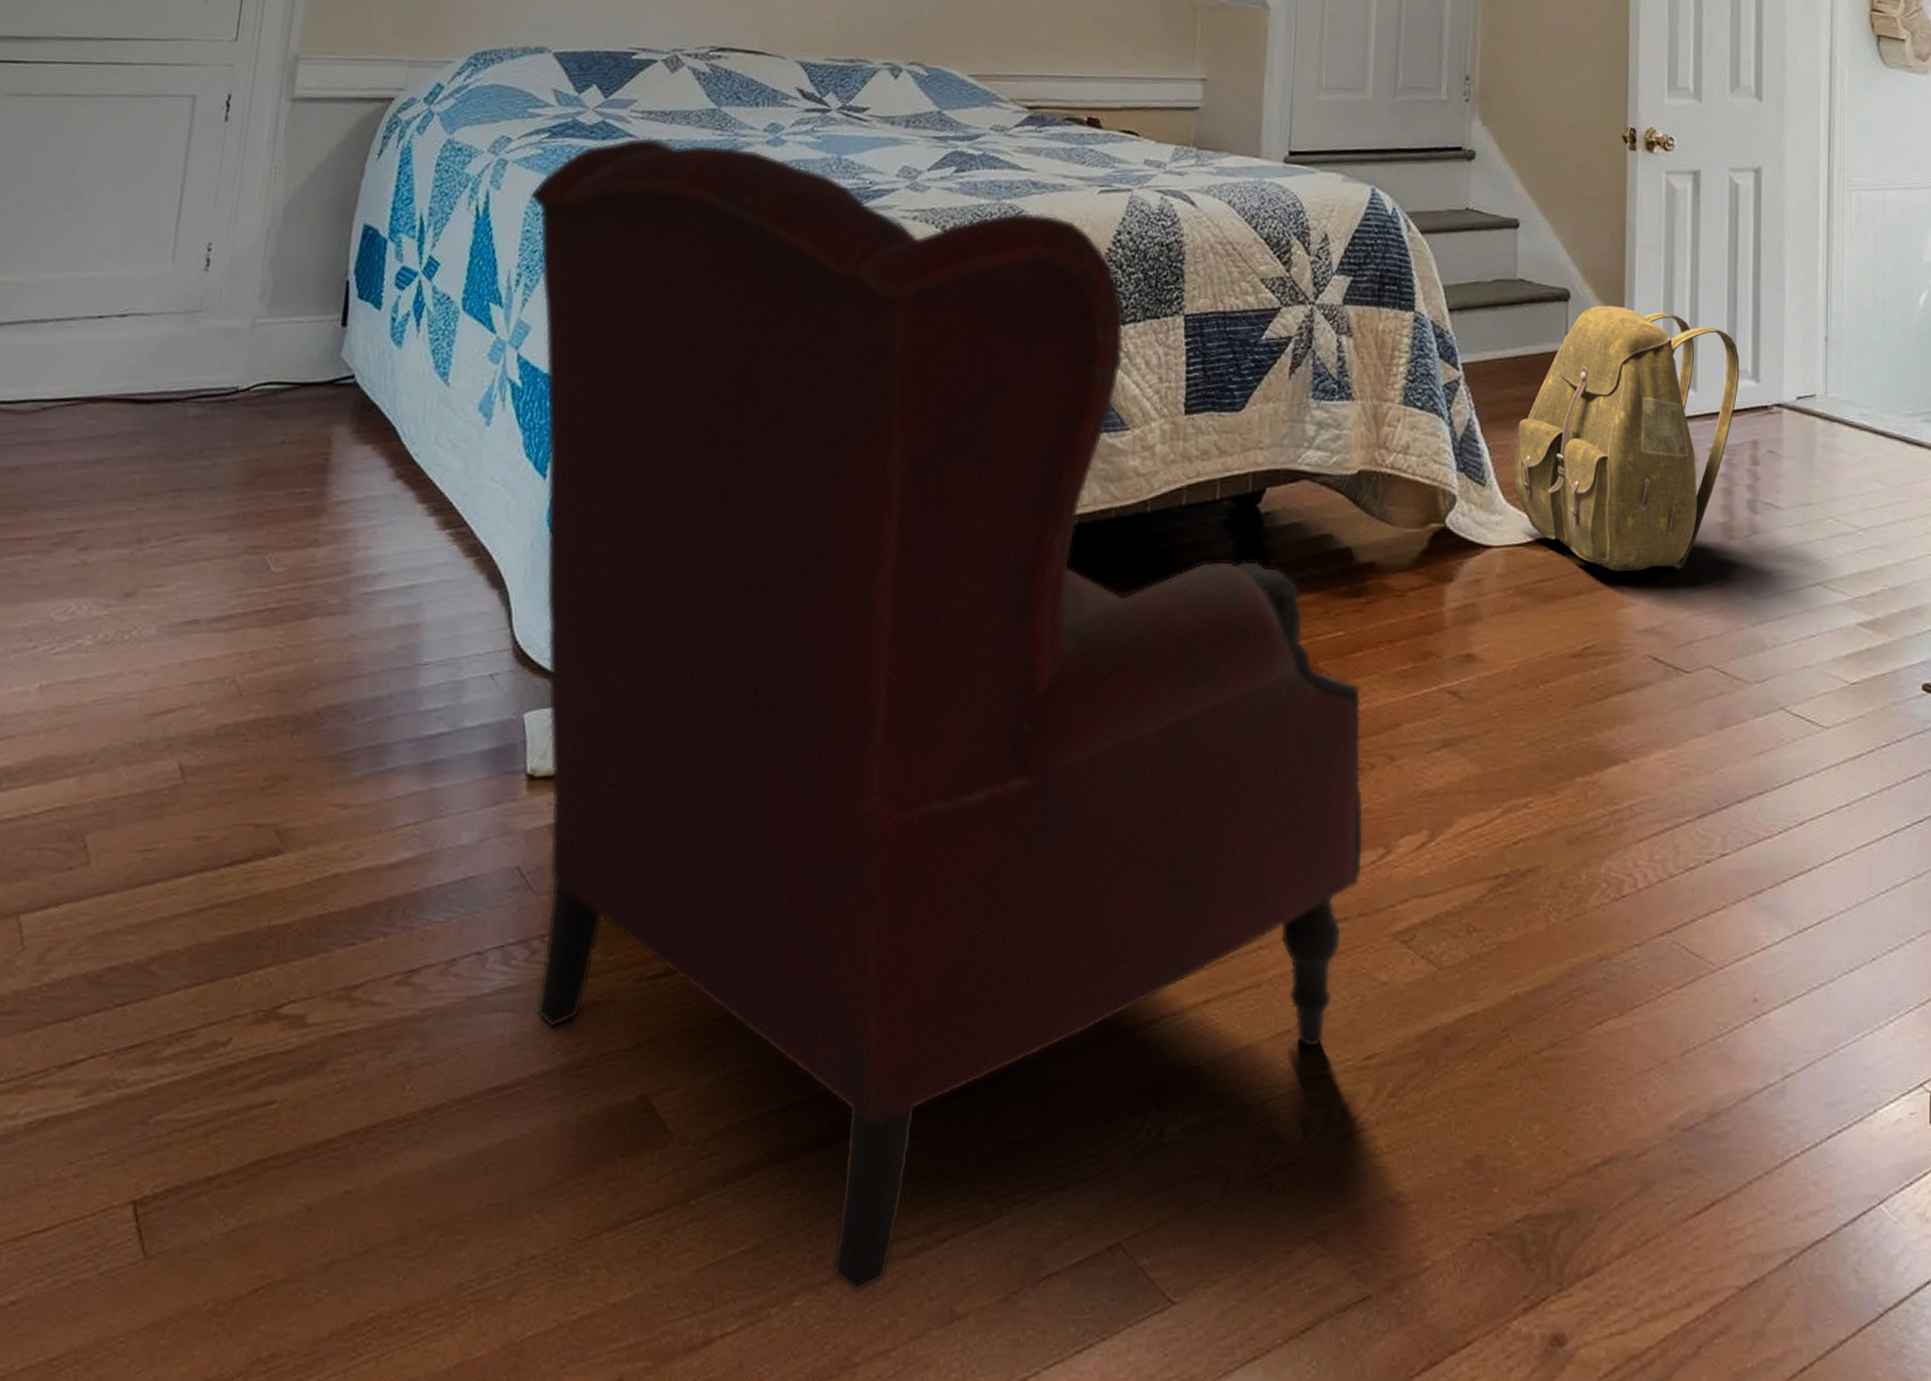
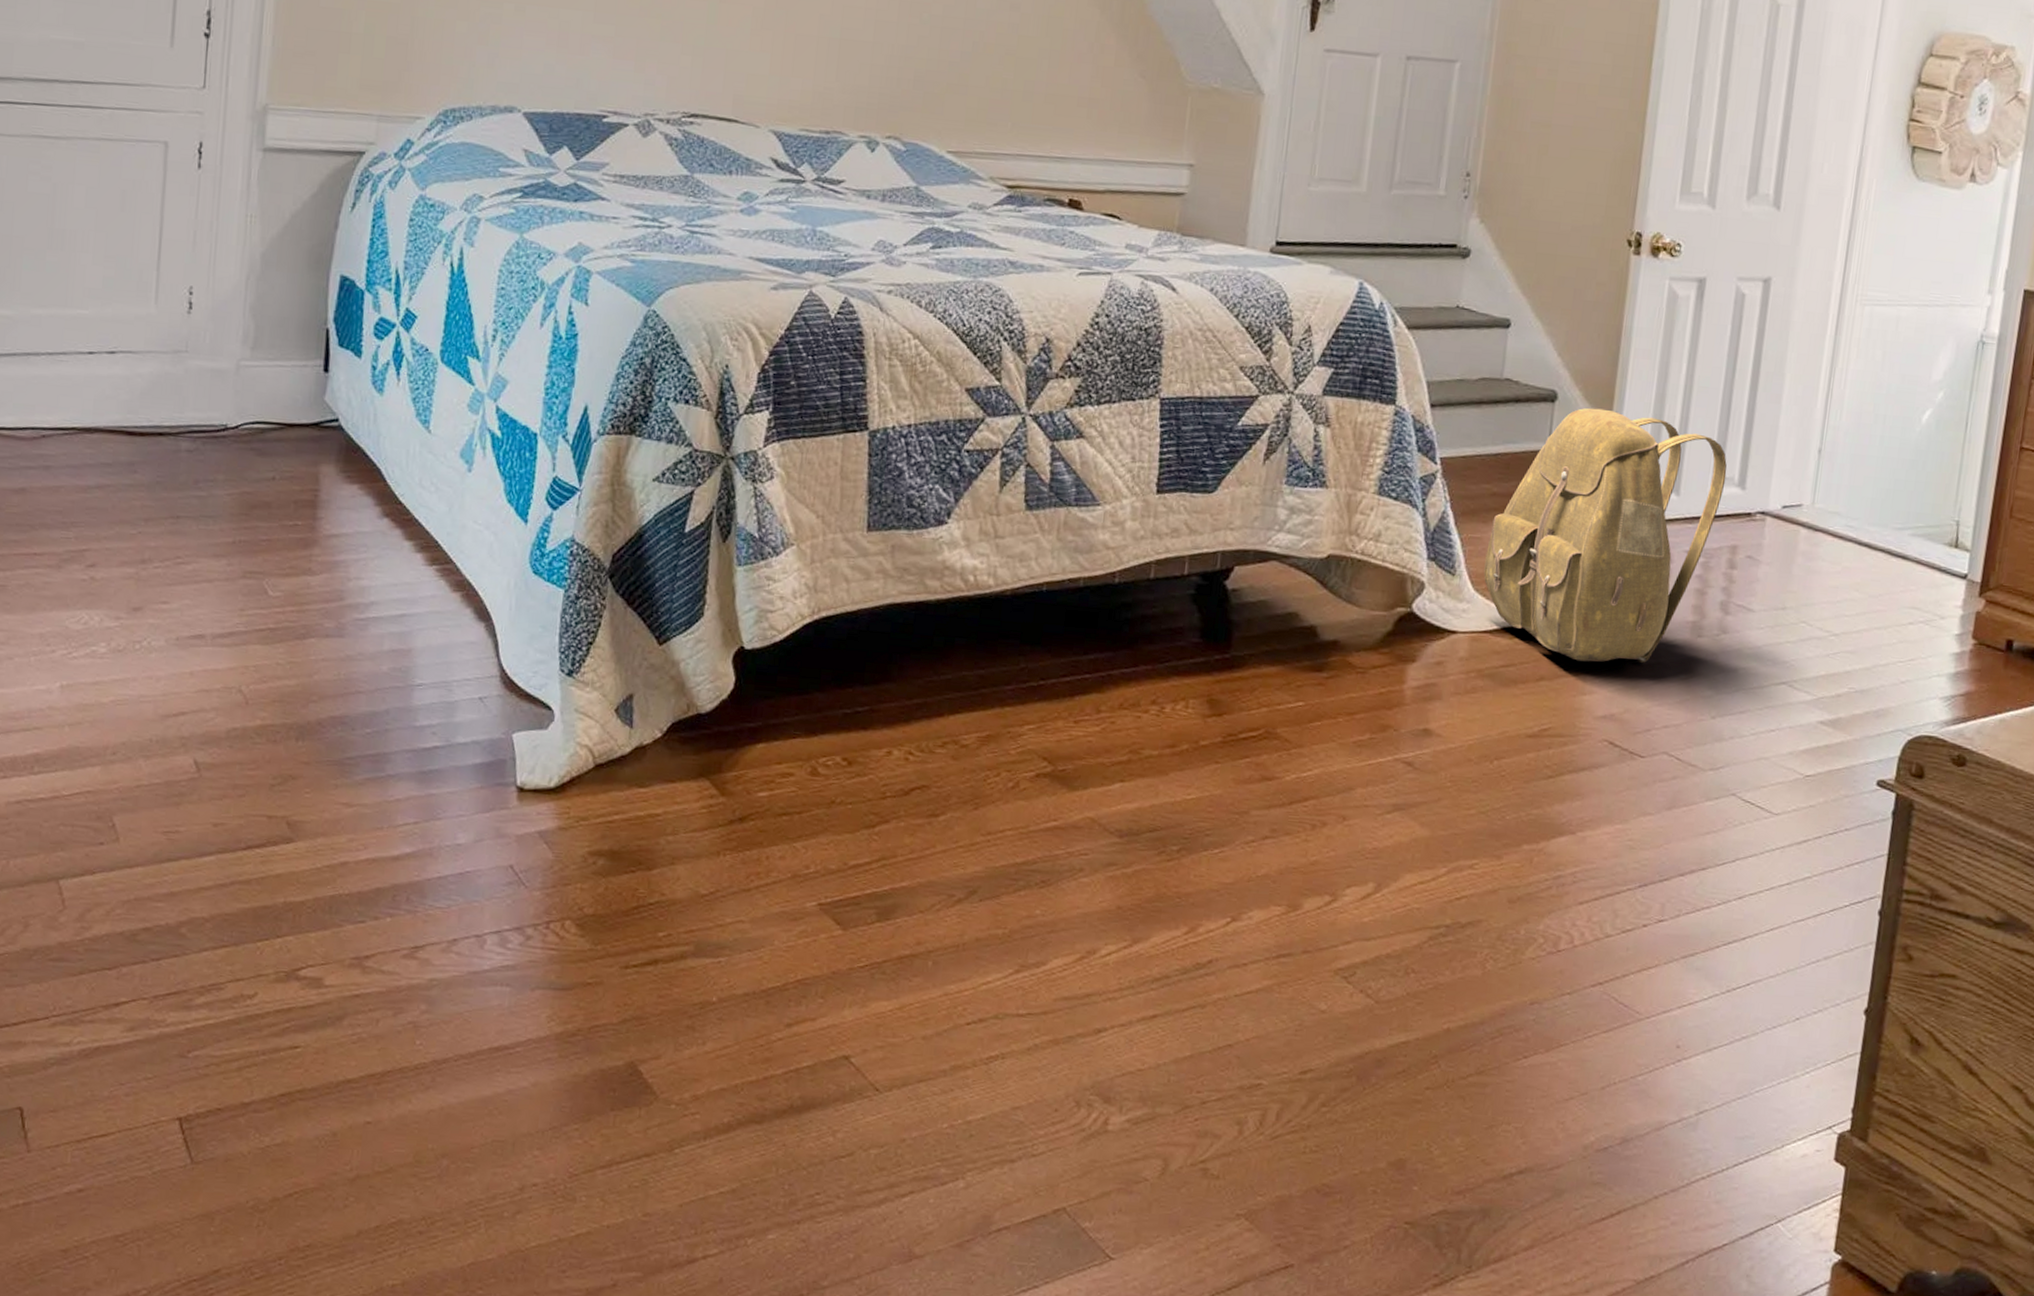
armchair: present [530,137,1364,1292] -> none [503,200,1317,1232]

